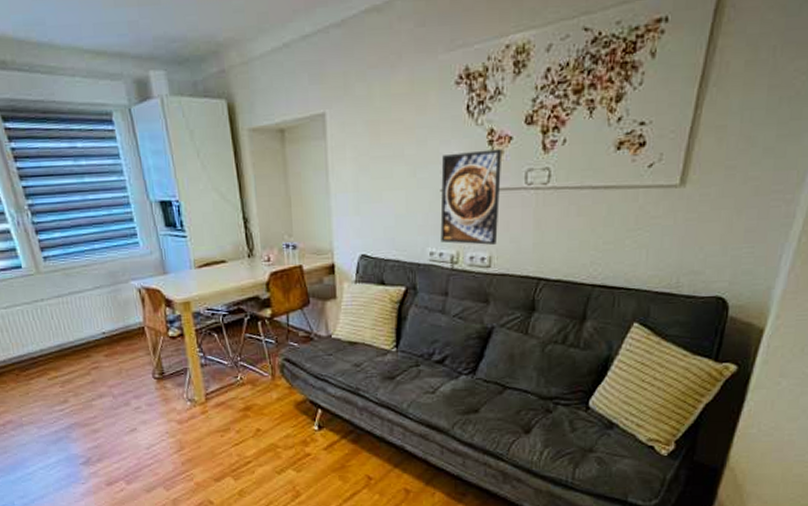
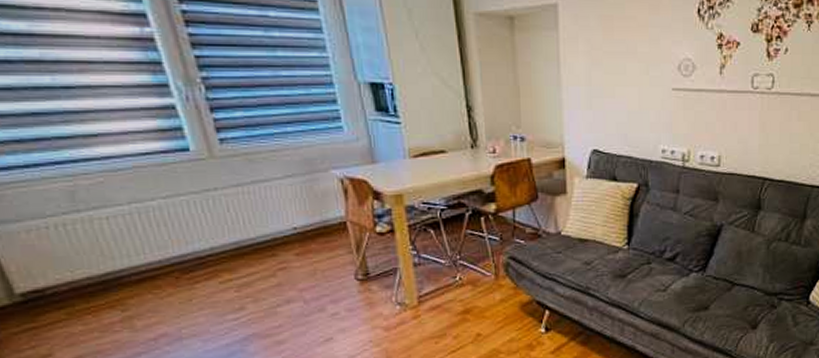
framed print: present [440,149,503,245] -> none [672,53,731,144]

